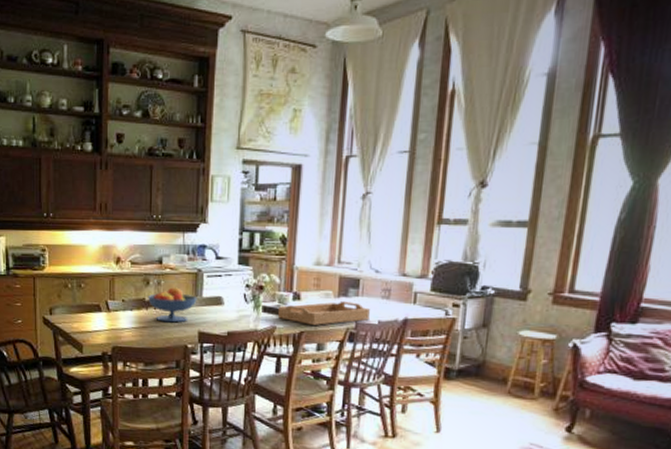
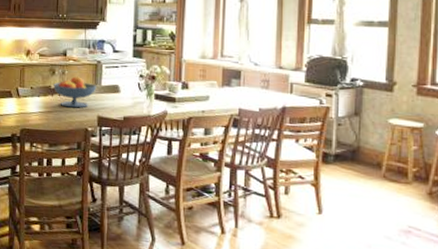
serving tray: present [278,300,370,325] -> none [169,90,251,112]

